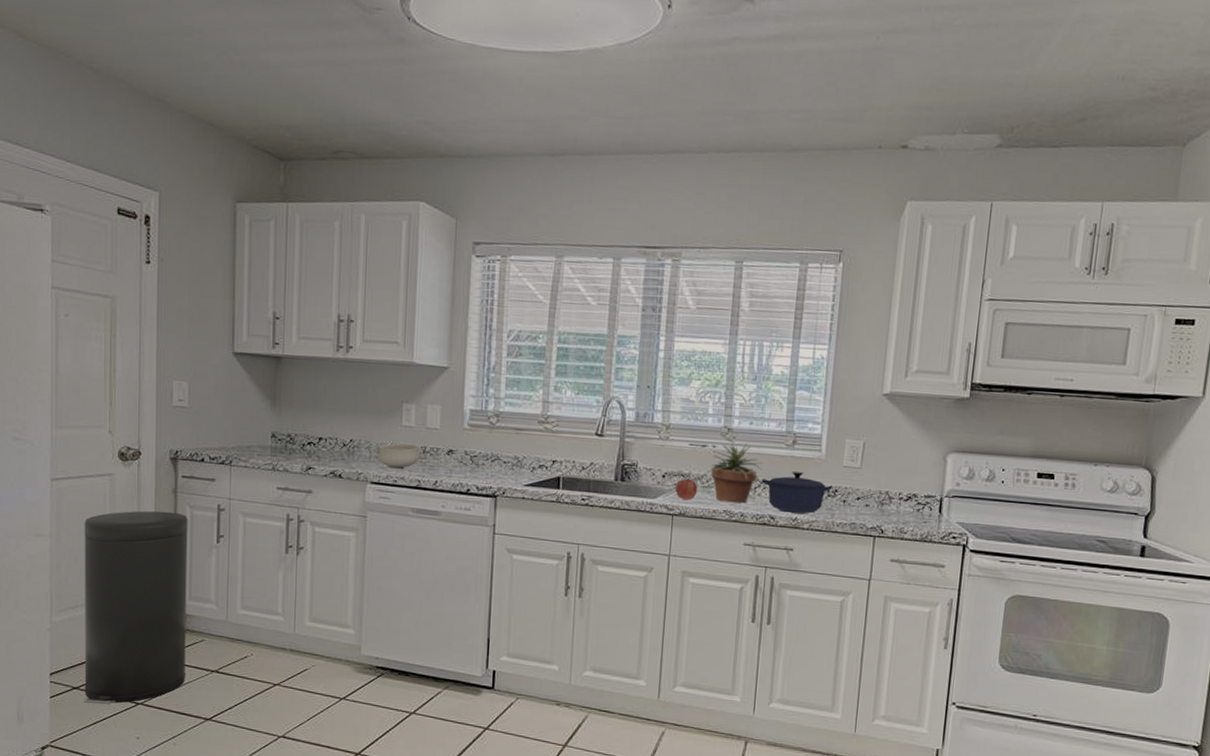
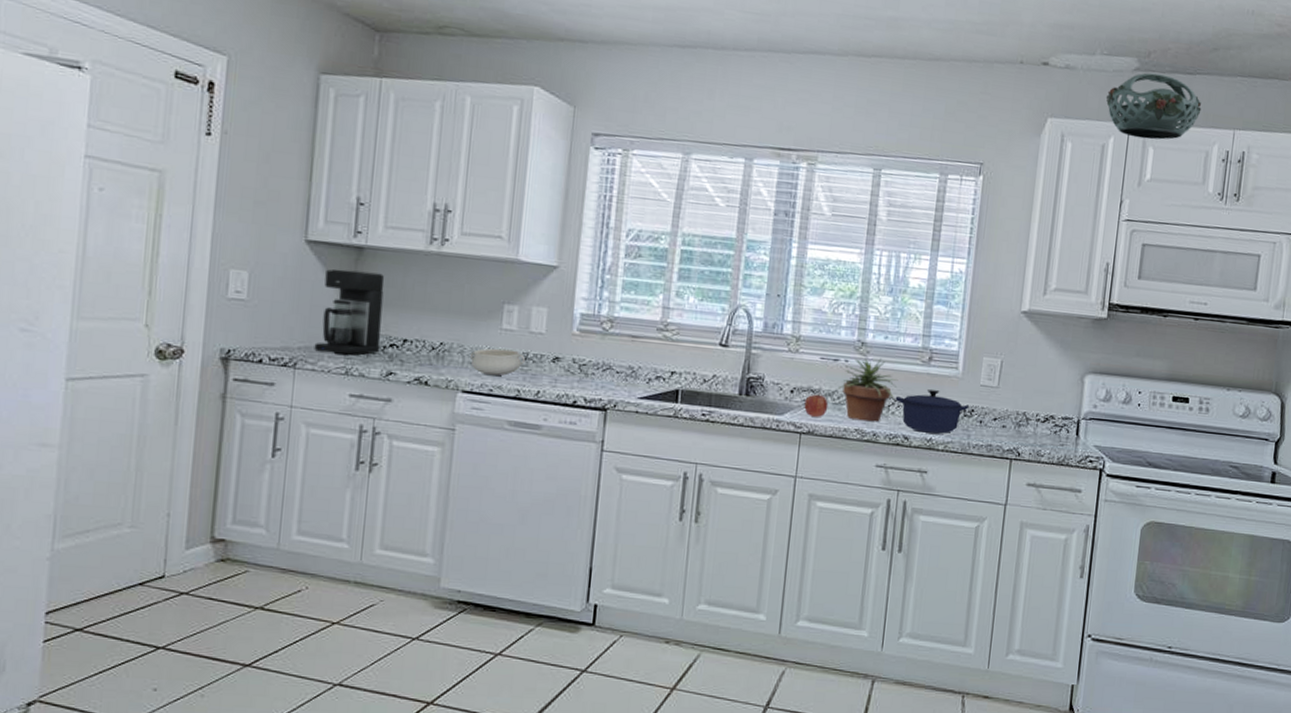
pedal bin: present [84,510,188,705] -> none [88,418,238,650]
coffee maker: none [245,377,300,453] -> present [314,268,385,355]
decorative basket: none [966,148,1068,217] -> present [1105,72,1202,140]

